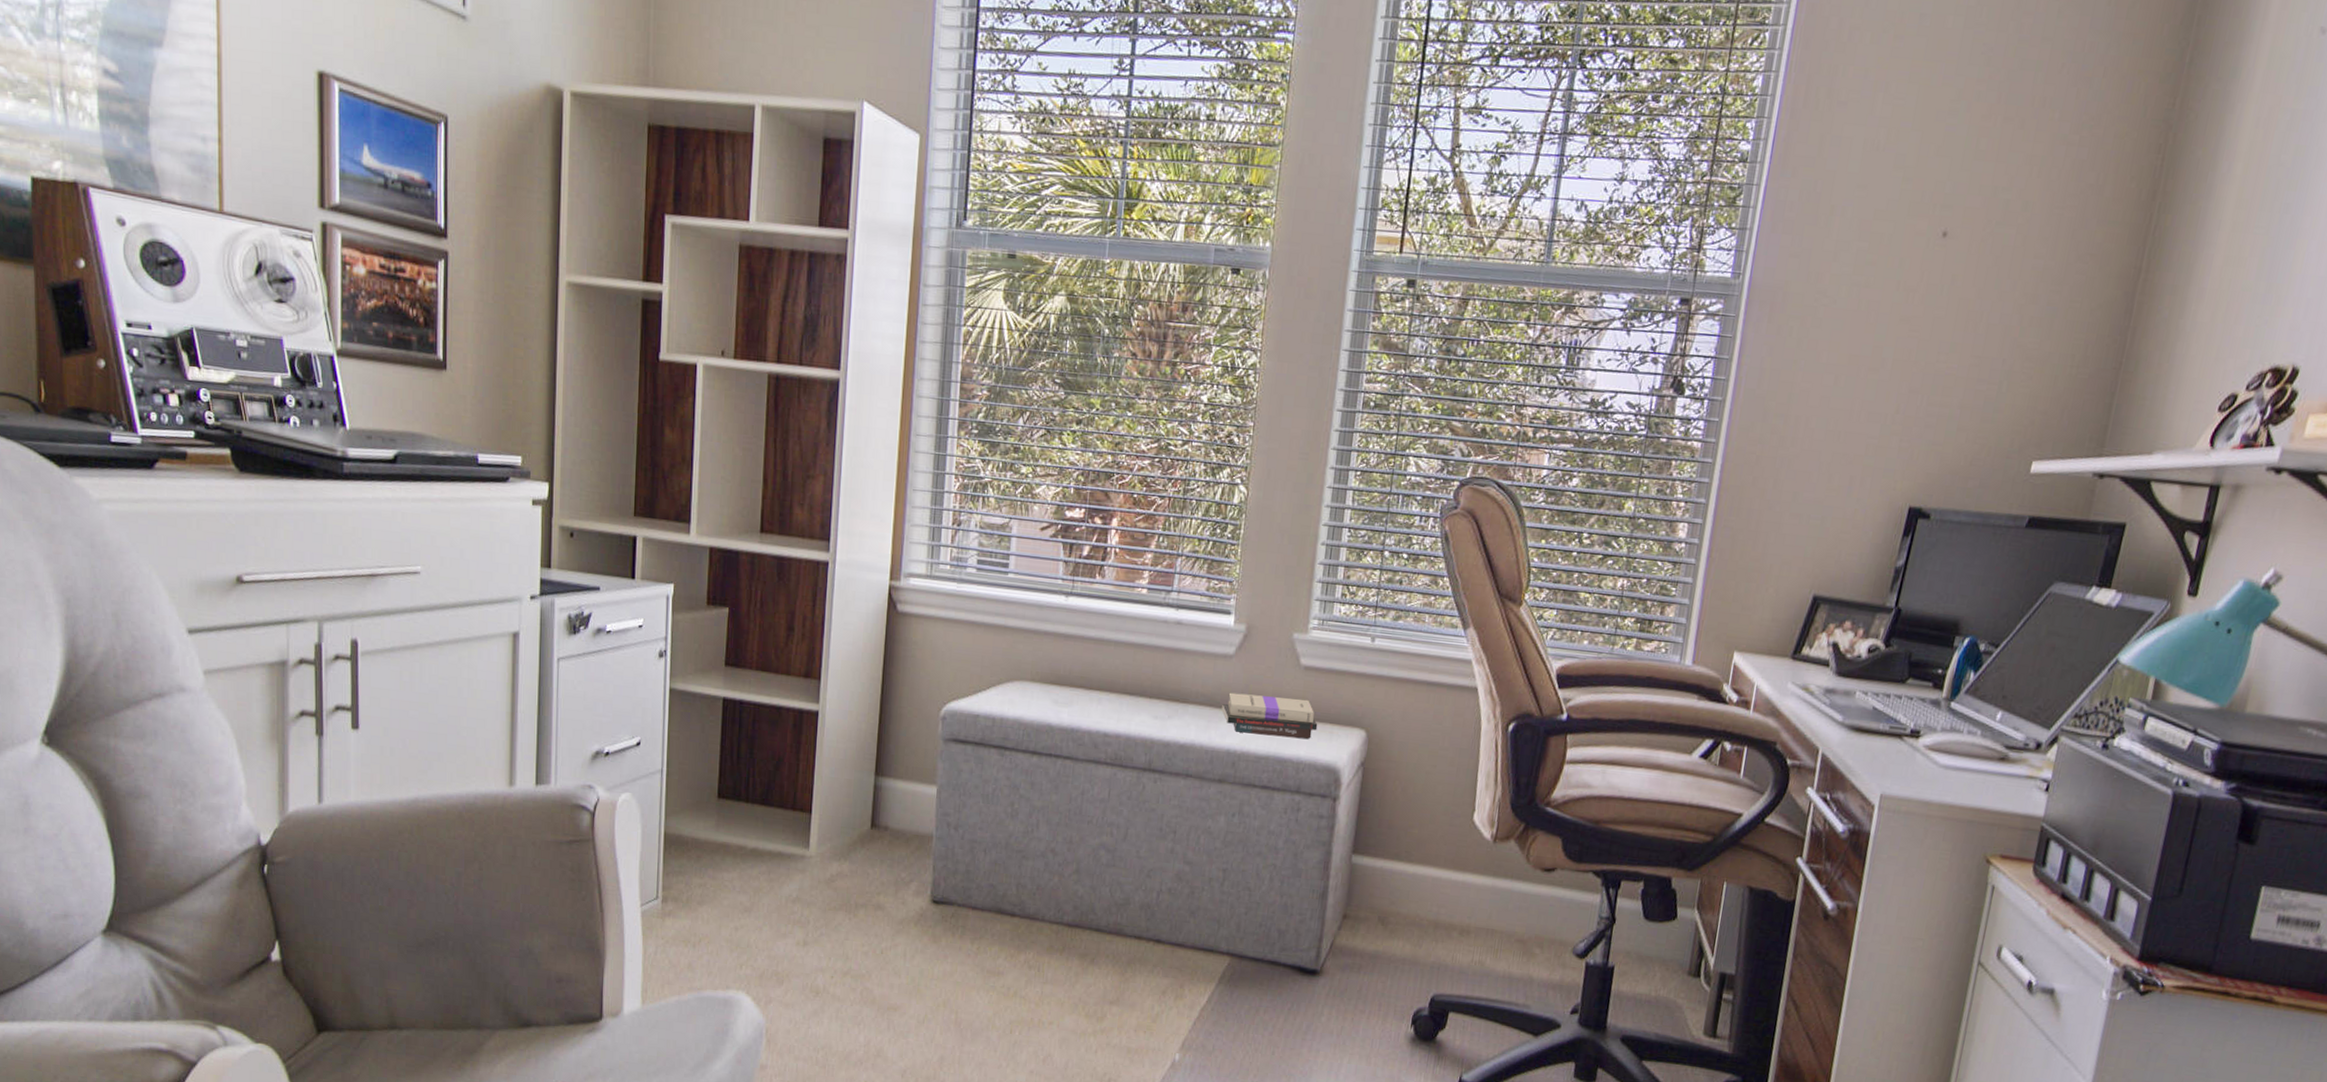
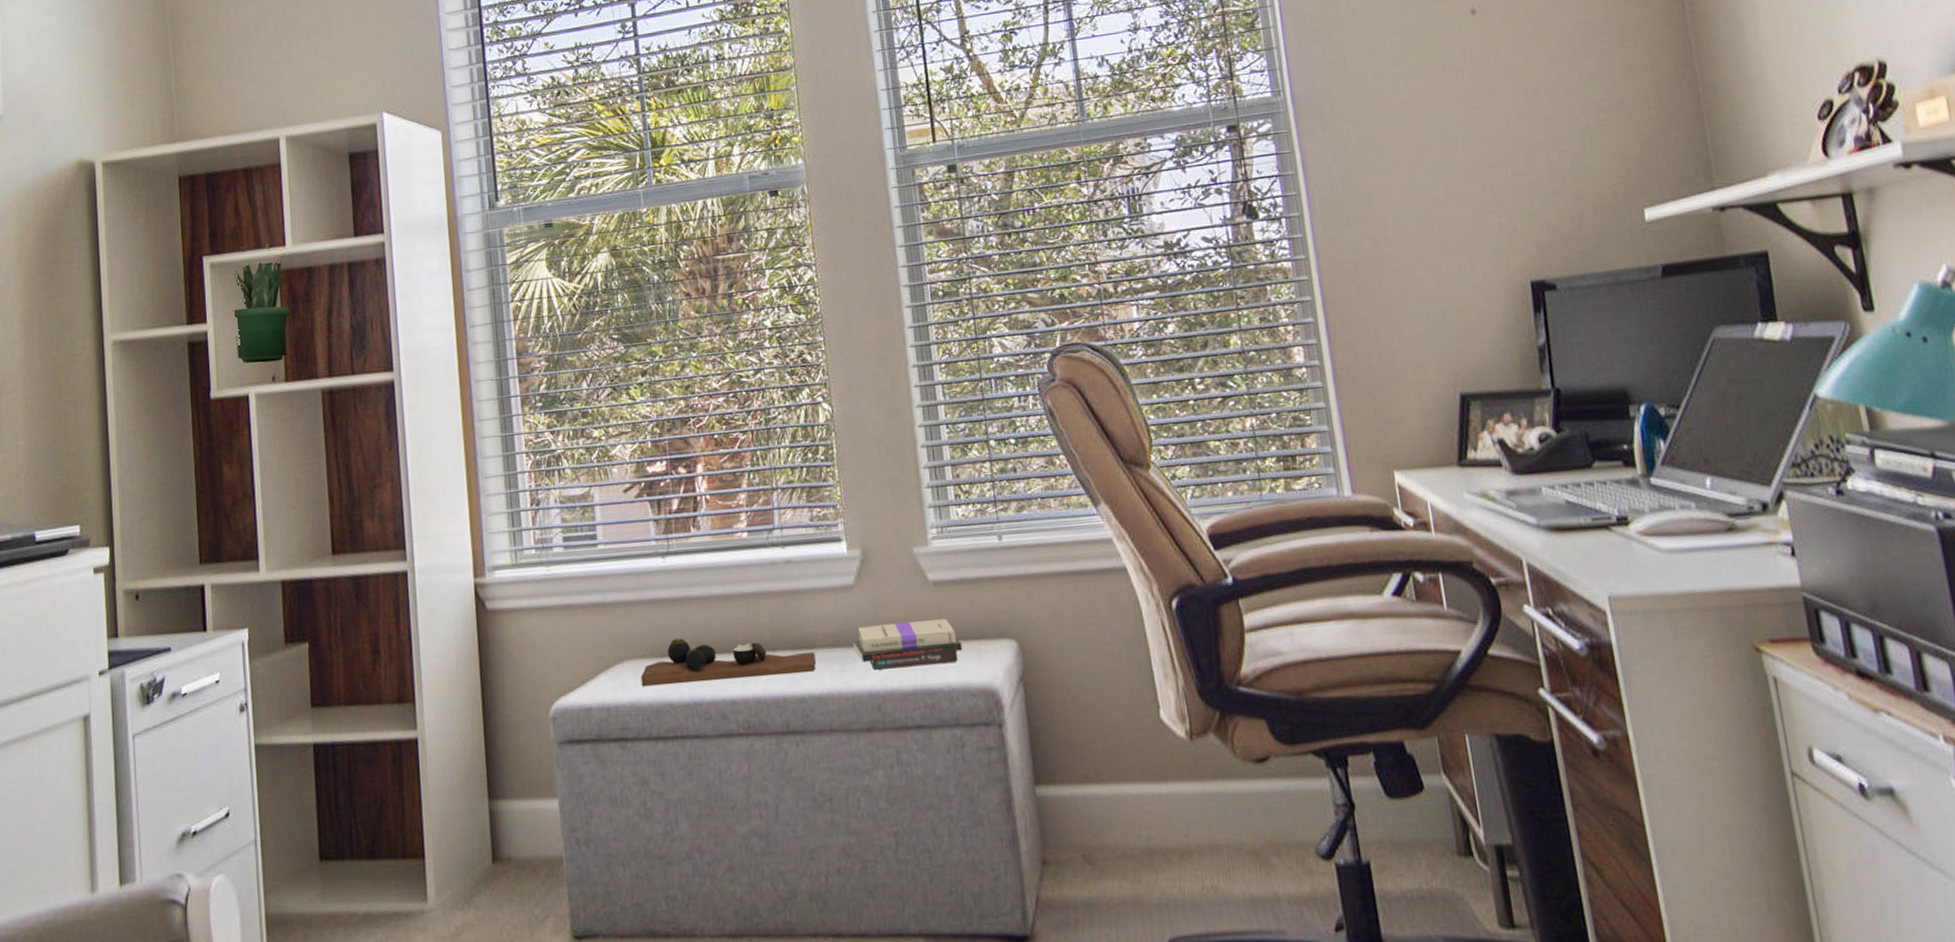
planter: none [689,212,746,337] -> present [232,243,290,364]
decorative tray: none [1027,669,1187,723] -> present [640,637,816,687]

